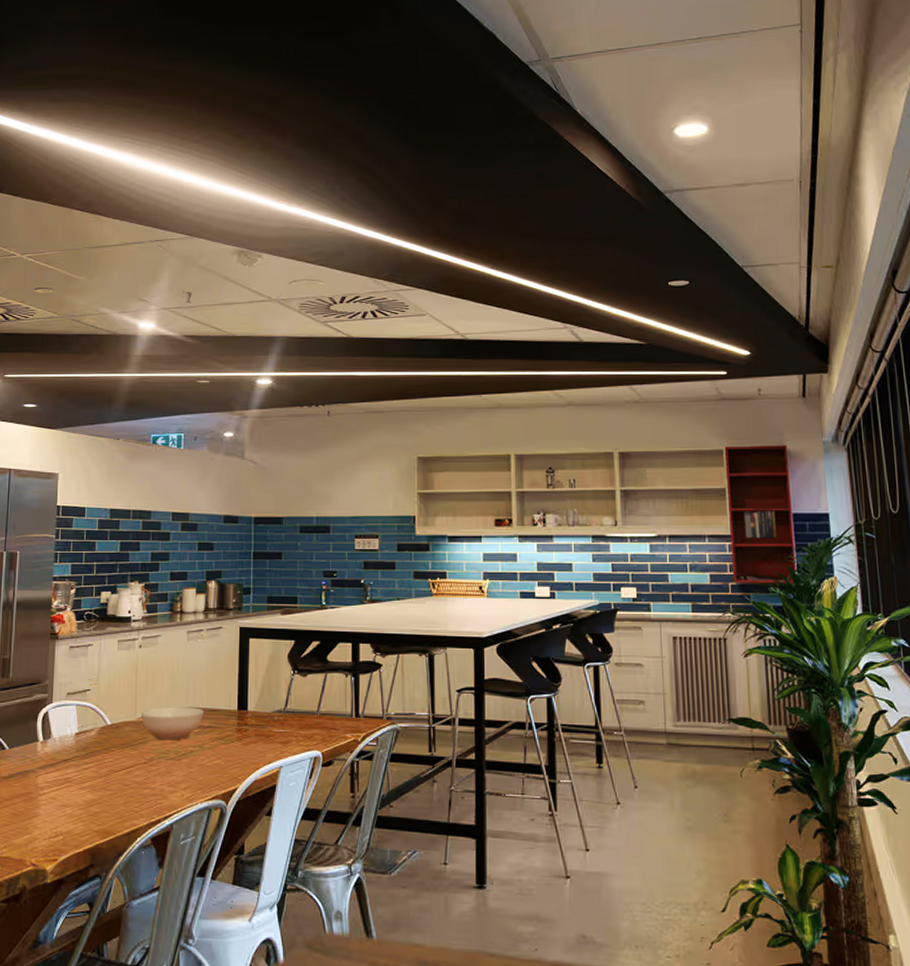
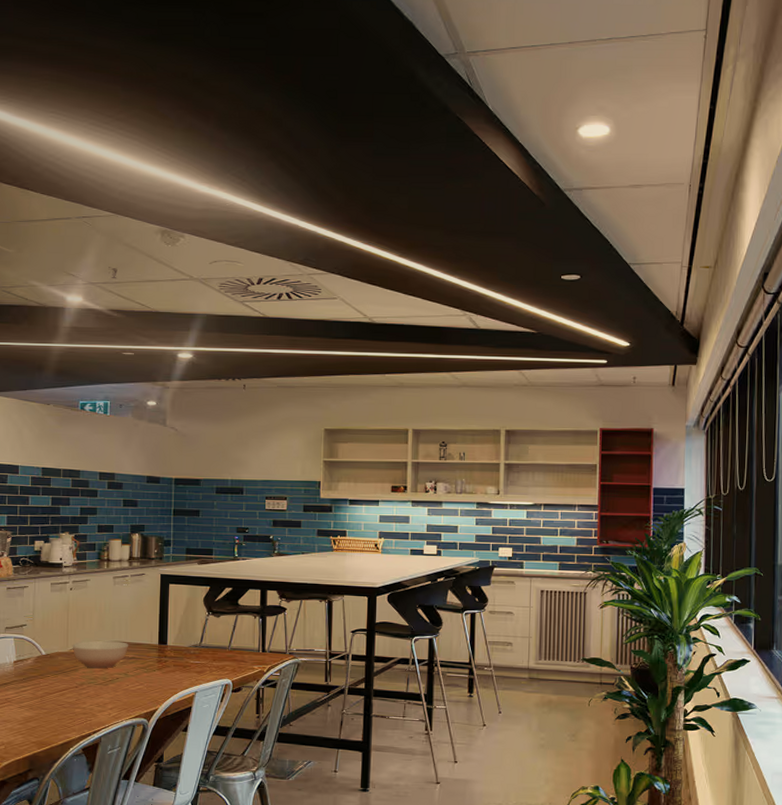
books: present [743,509,777,539] -> none [610,483,638,509]

